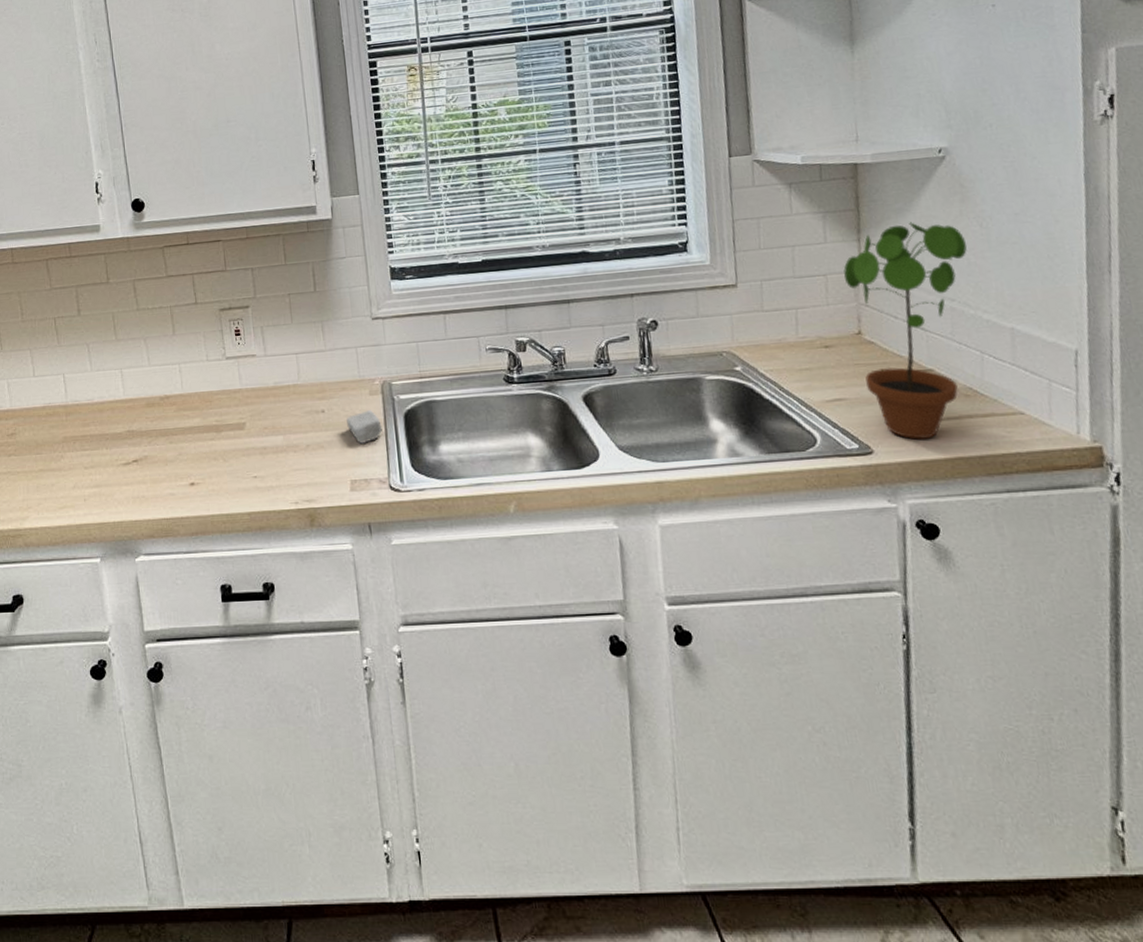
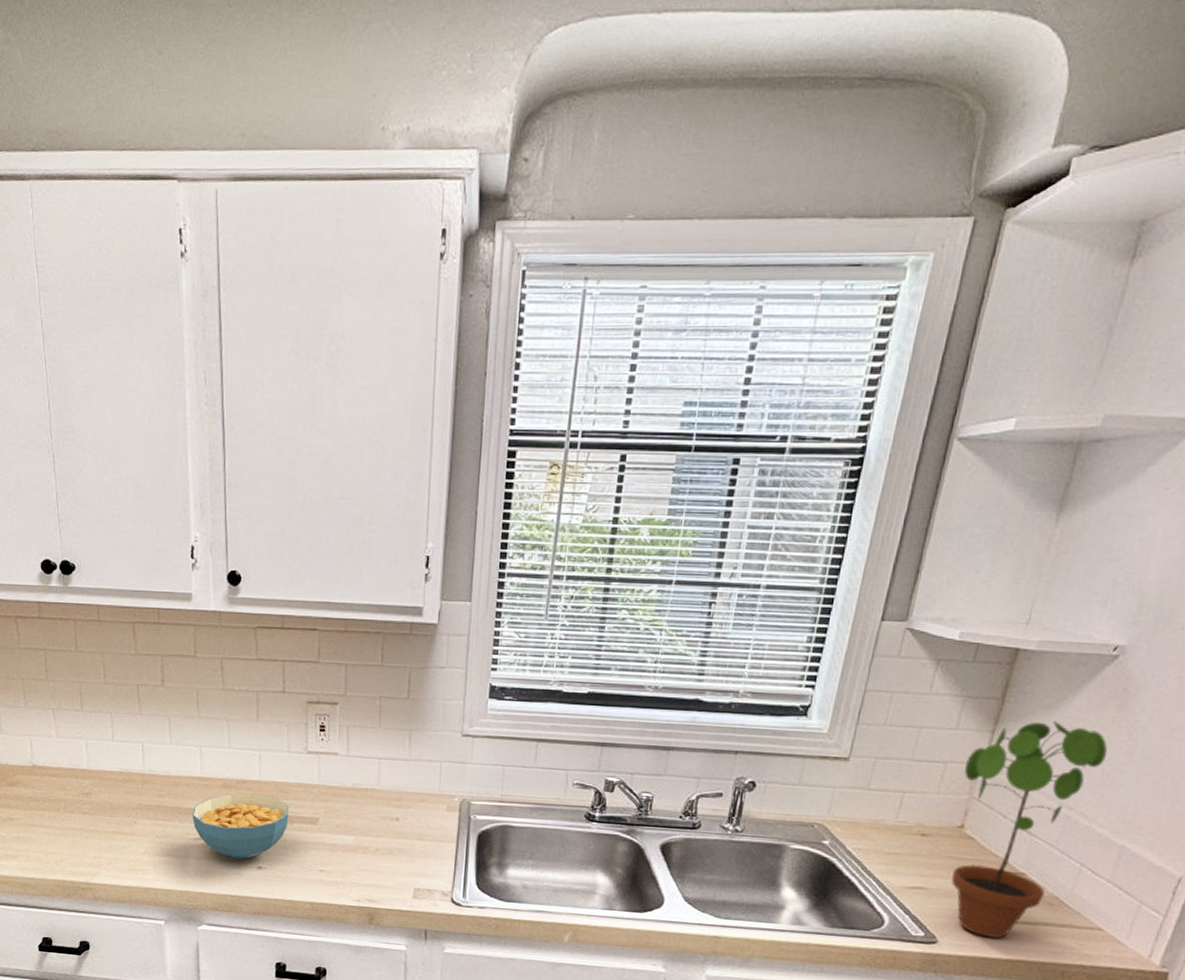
cereal bowl: none [118,407,216,479] -> present [191,793,289,860]
soap bar: present [346,410,382,444] -> none [419,825,454,856]

